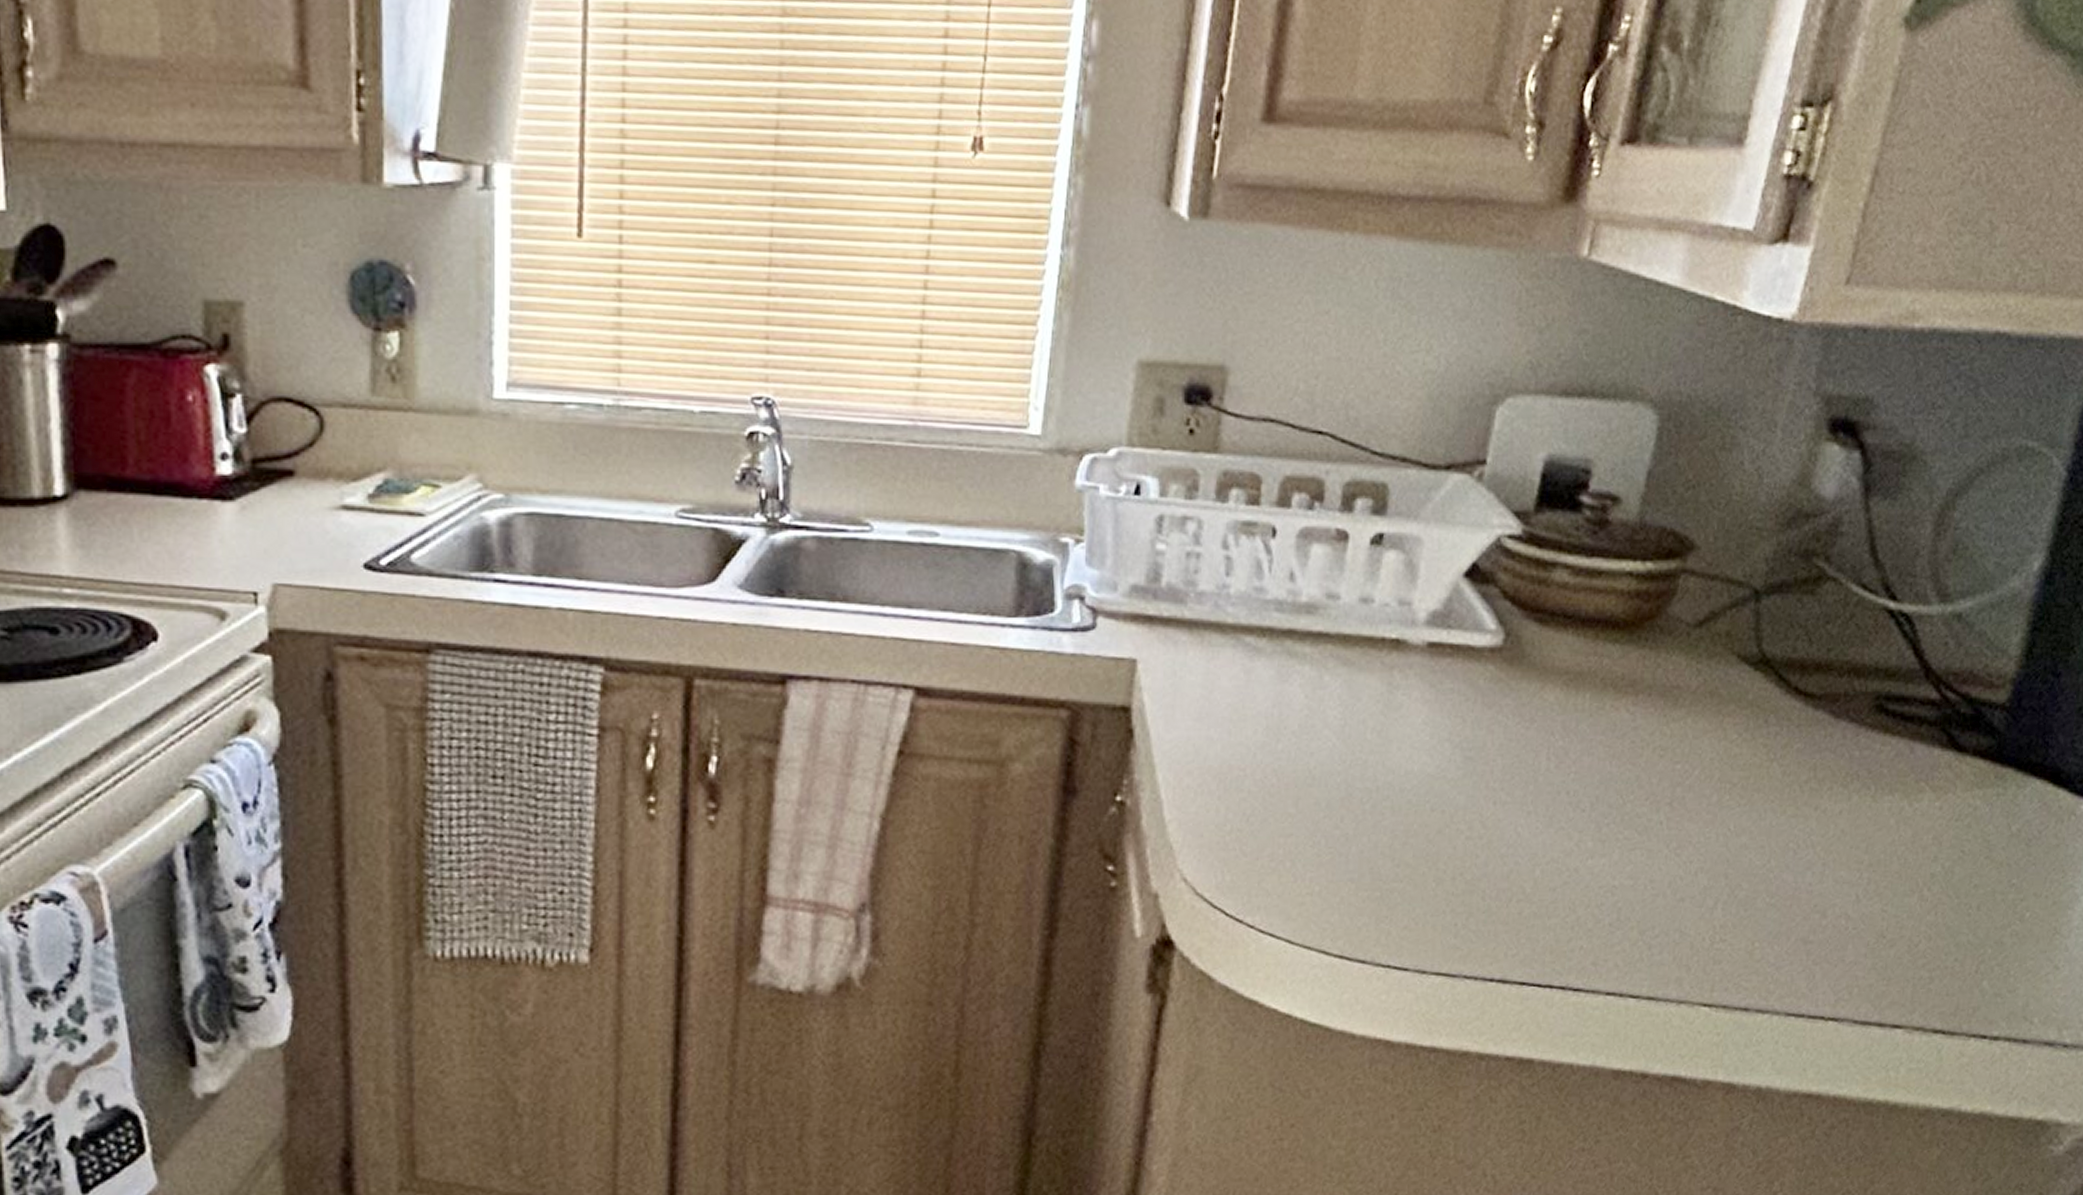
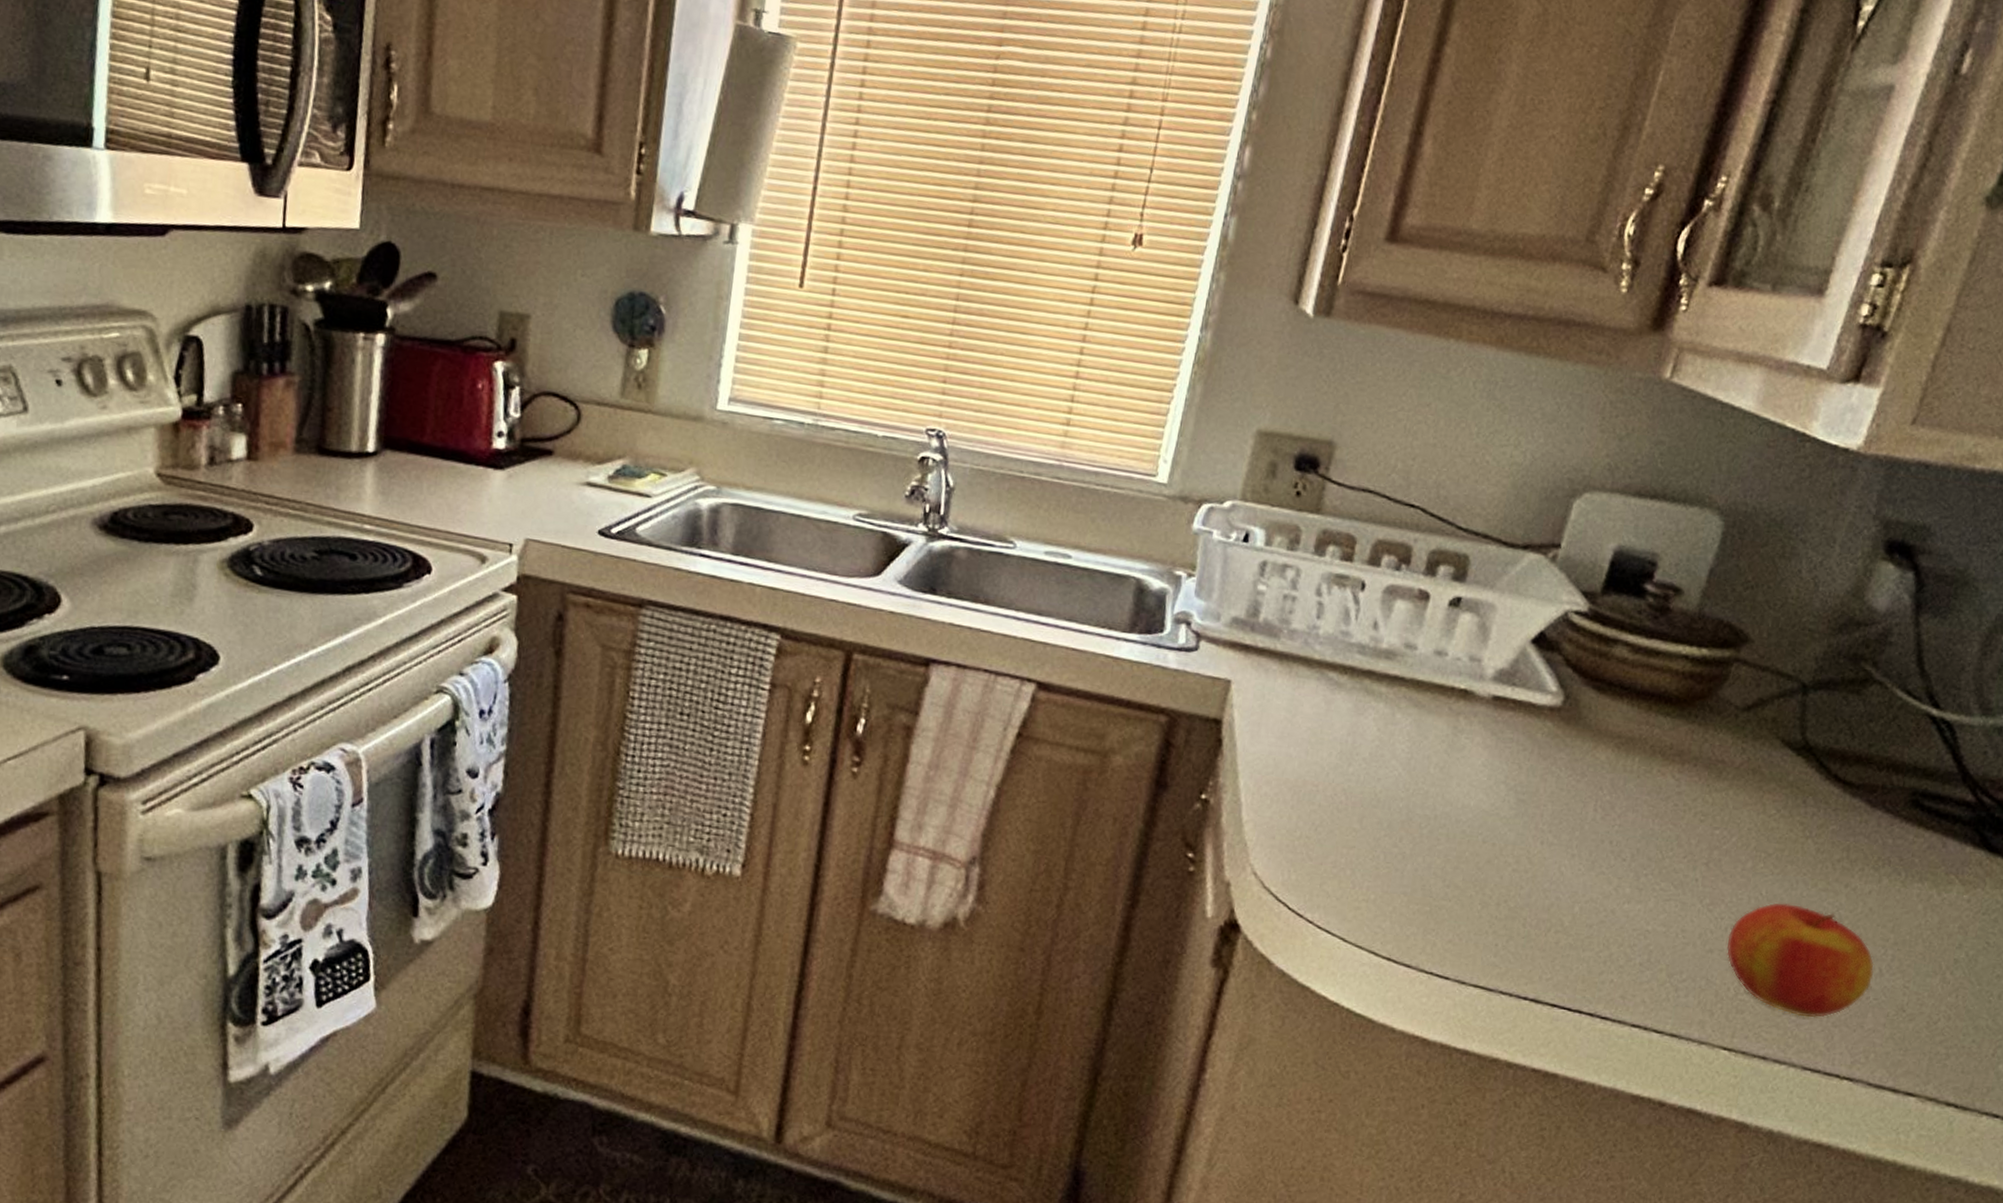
apple: none [1698,836,1851,959] -> present [1726,902,1874,1018]

